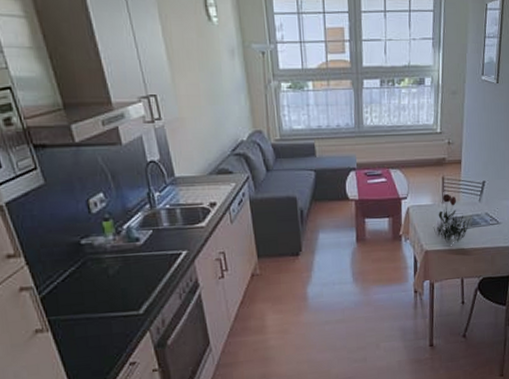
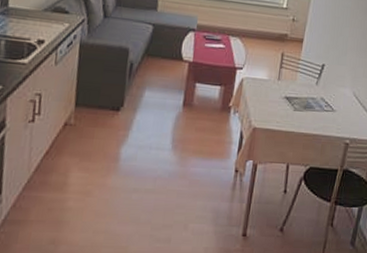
flower: present [433,193,471,245] -> none [265,70,306,126]

